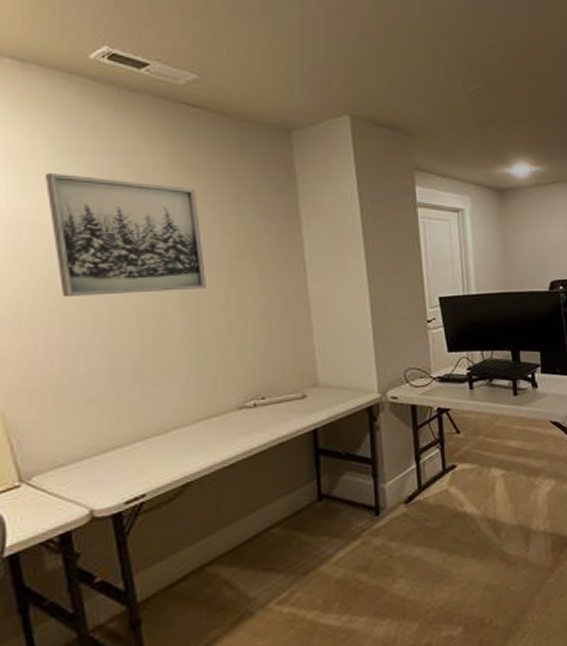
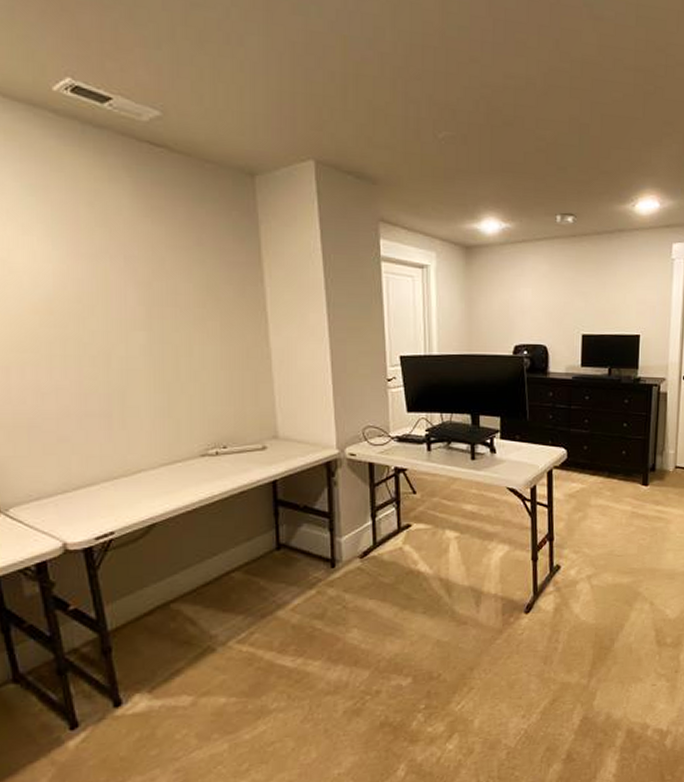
wall art: present [46,172,206,296] -> none [13,209,170,337]

